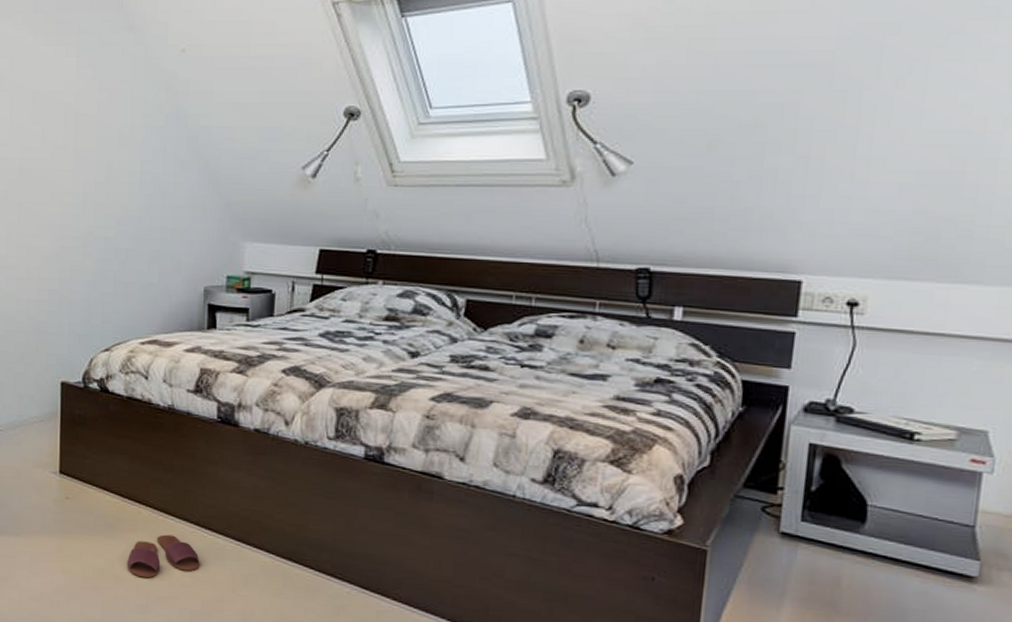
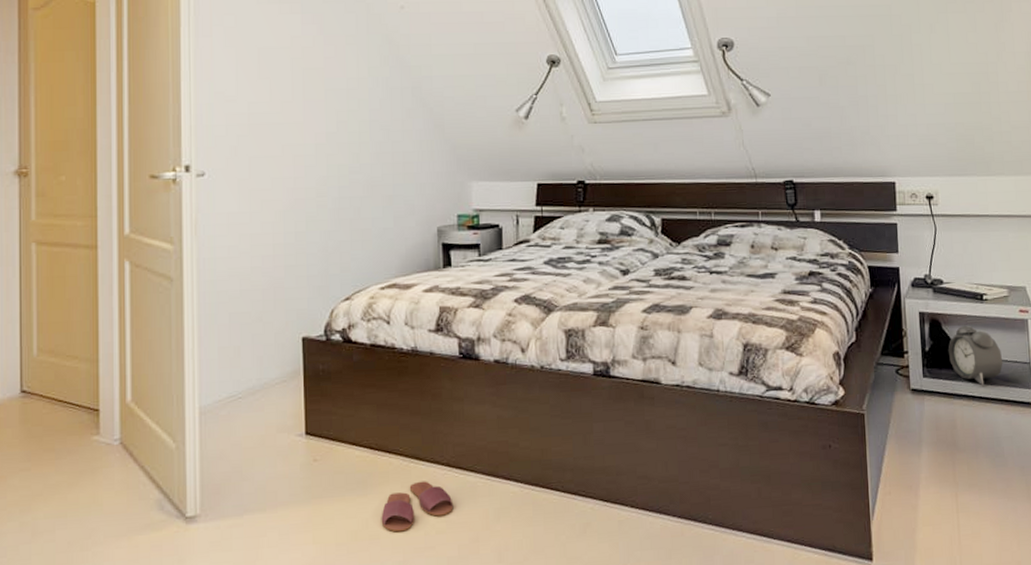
alarm clock: none [844,467,931,545] -> present [948,325,1003,387]

